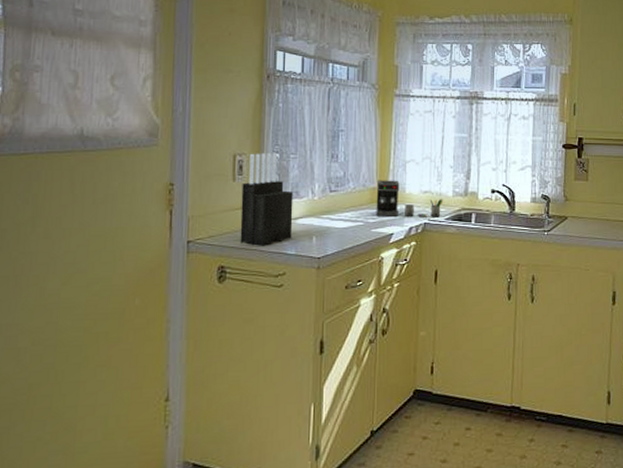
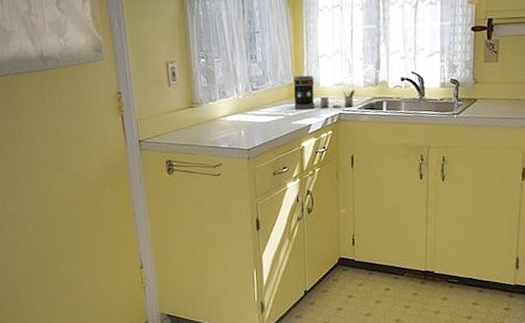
knife block: present [240,152,294,246] -> none [176,57,224,142]

